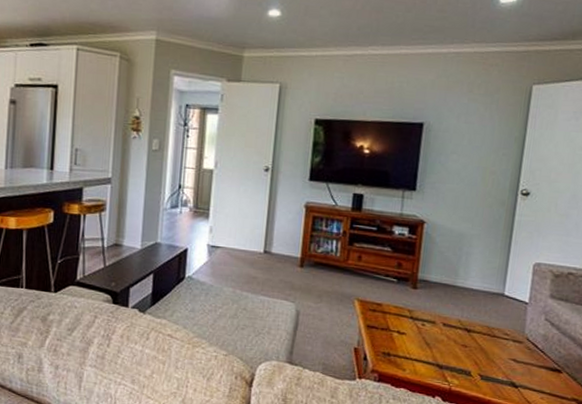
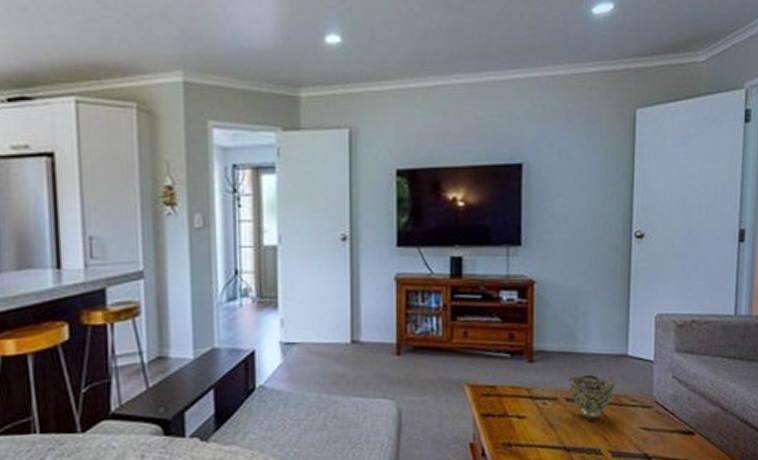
decorative bowl: none [447,304,490,345] -> present [569,374,615,419]

